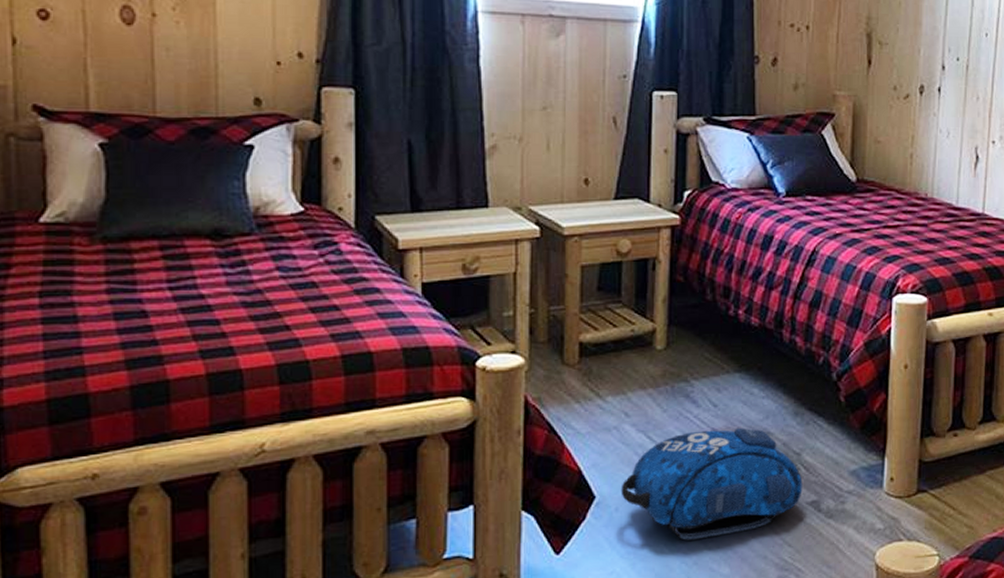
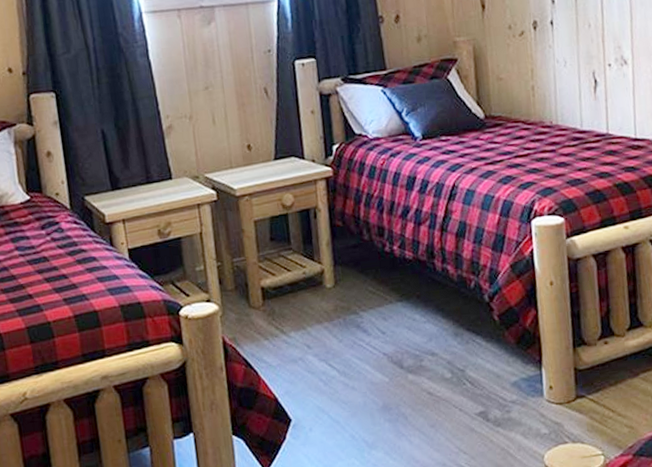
backpack: present [621,427,803,540] -> none [311,350,471,453]

